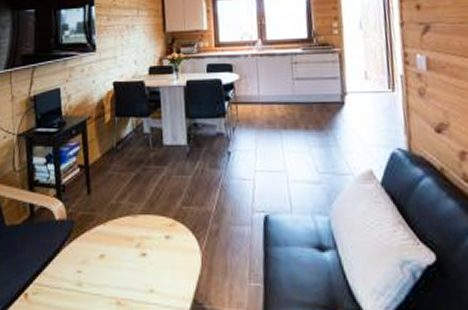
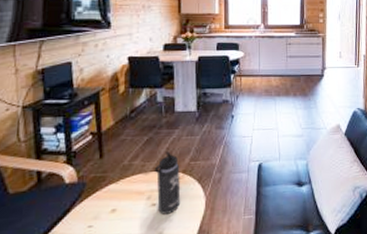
thermos bottle: none [142,192,173,268] -> present [154,151,181,215]

